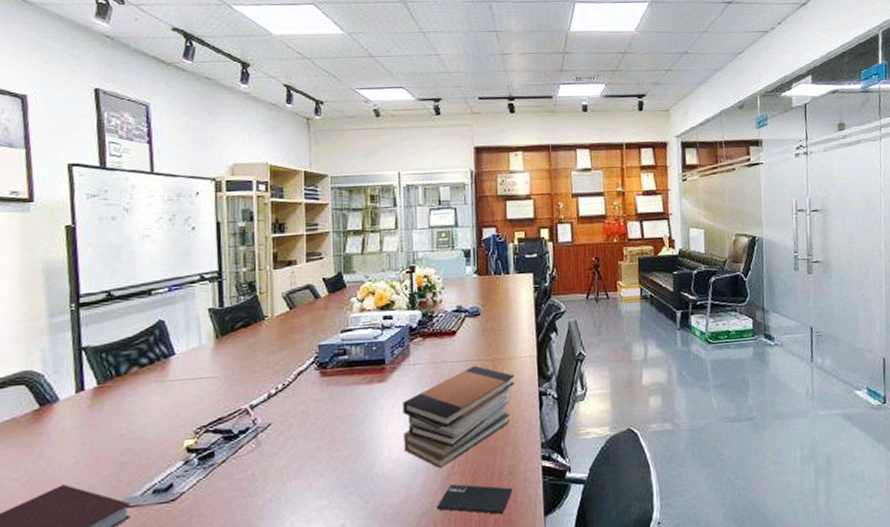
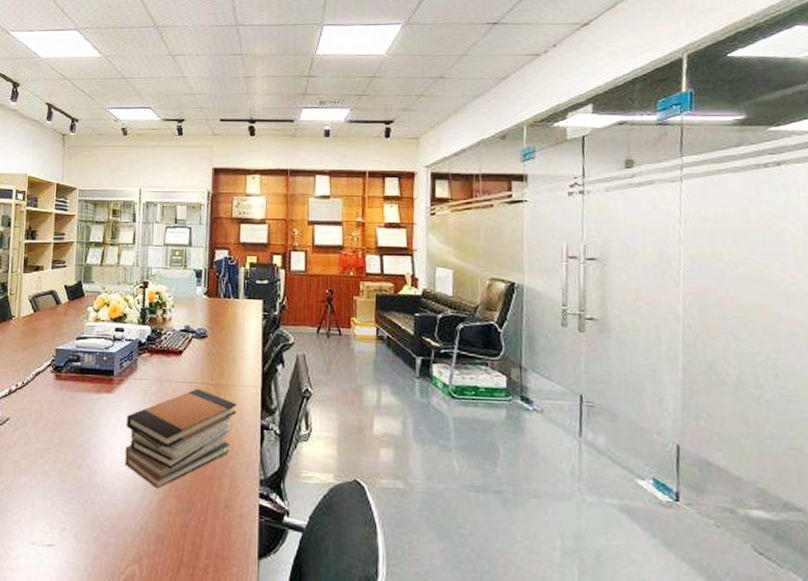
smartphone: present [436,484,513,514] -> none [150,507,228,548]

